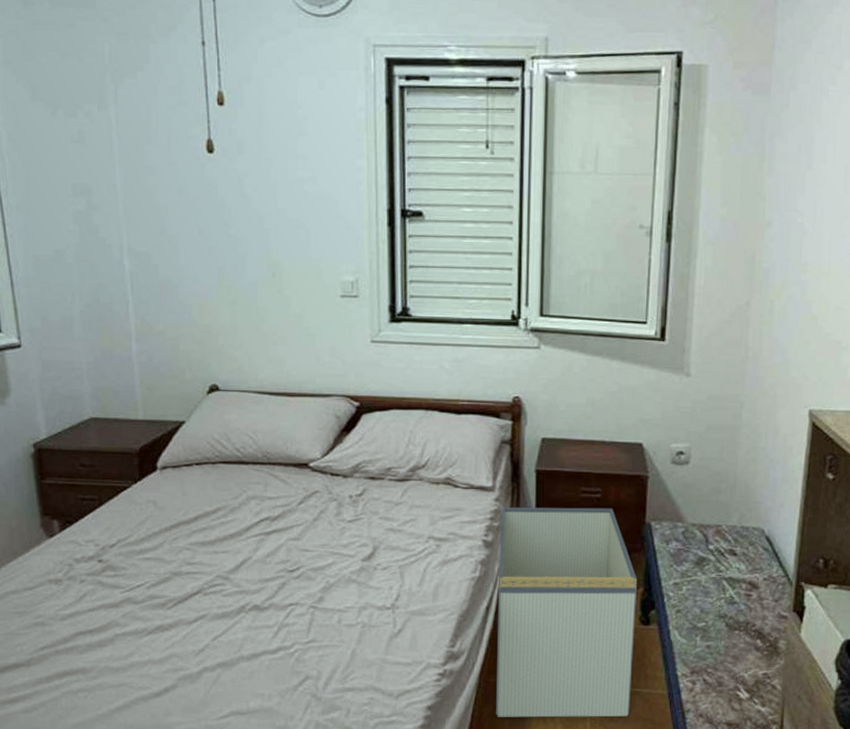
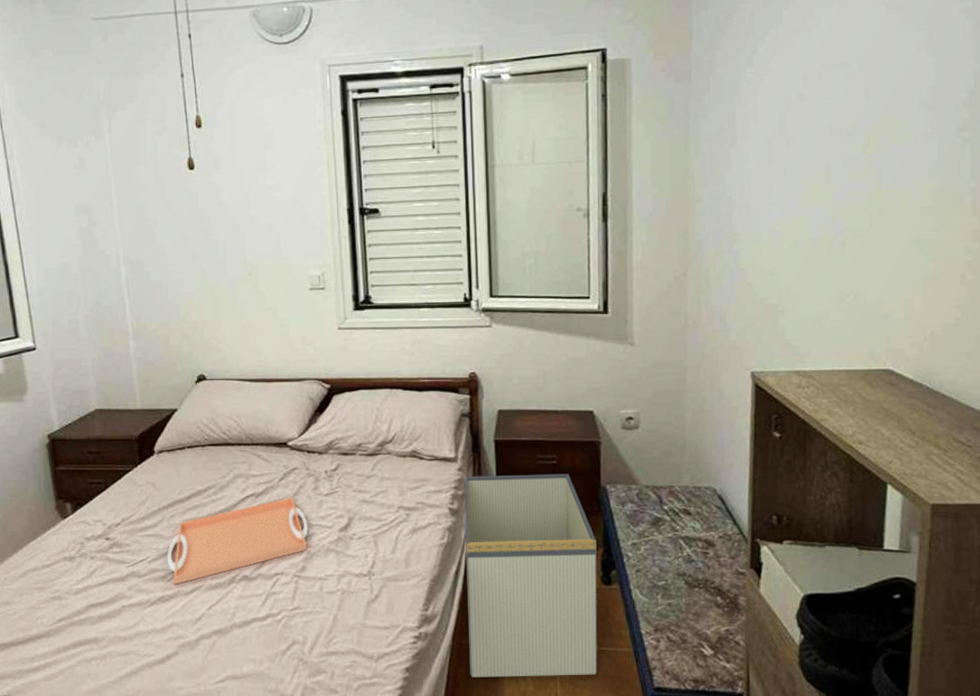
serving tray: none [167,522,329,613] -> present [166,497,309,585]

